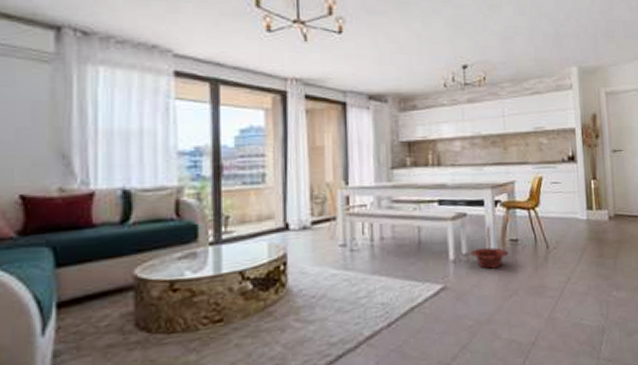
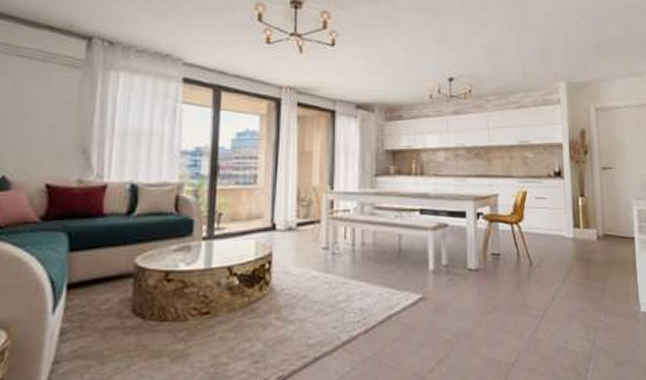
basket: present [470,226,509,269] -> none [450,238,490,282]

